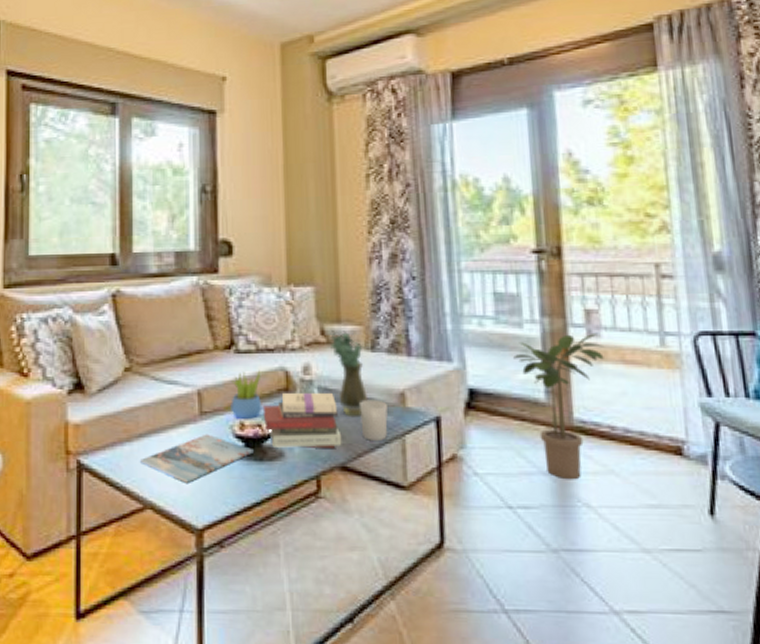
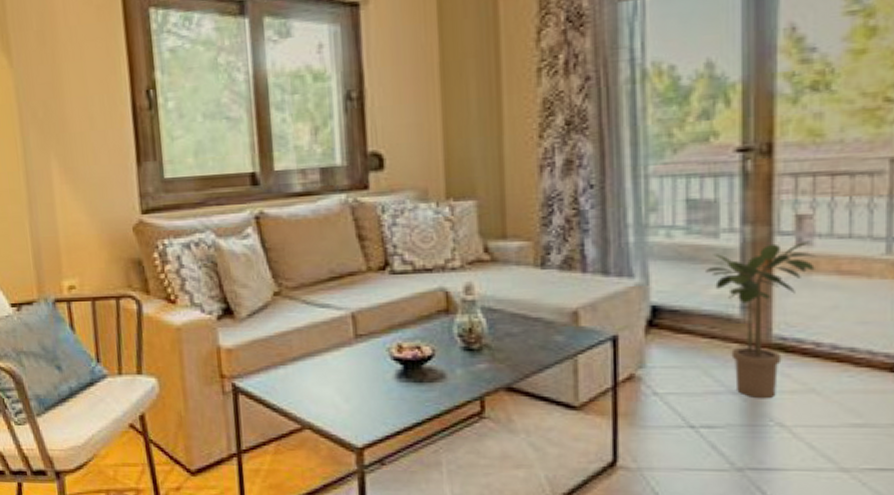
magazine: present [140,434,254,483] -> none [296,356,413,404]
succulent plant: present [230,370,263,420] -> none [387,291,421,343]
books: present [262,392,342,448] -> none [421,313,508,369]
vase: present [330,330,369,418] -> none [495,247,537,338]
candle holder: present [360,399,388,441] -> none [527,319,558,361]

